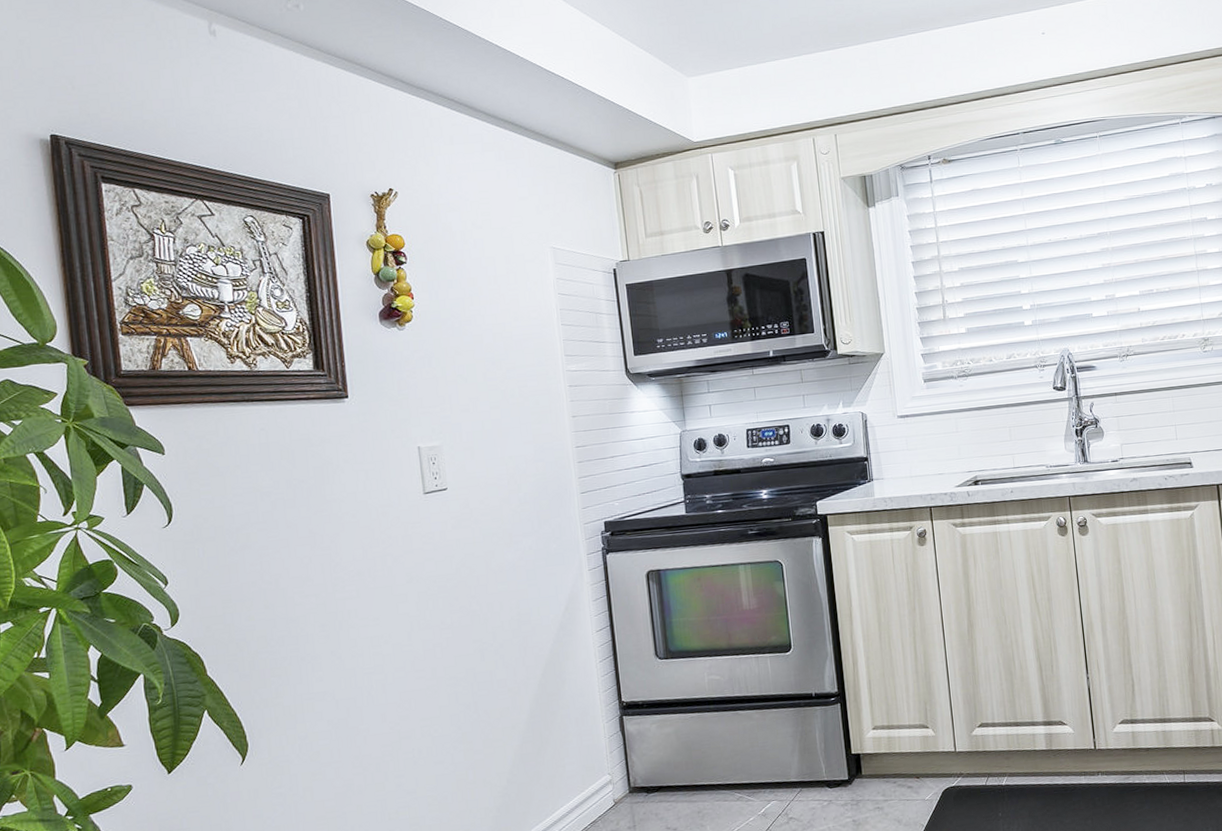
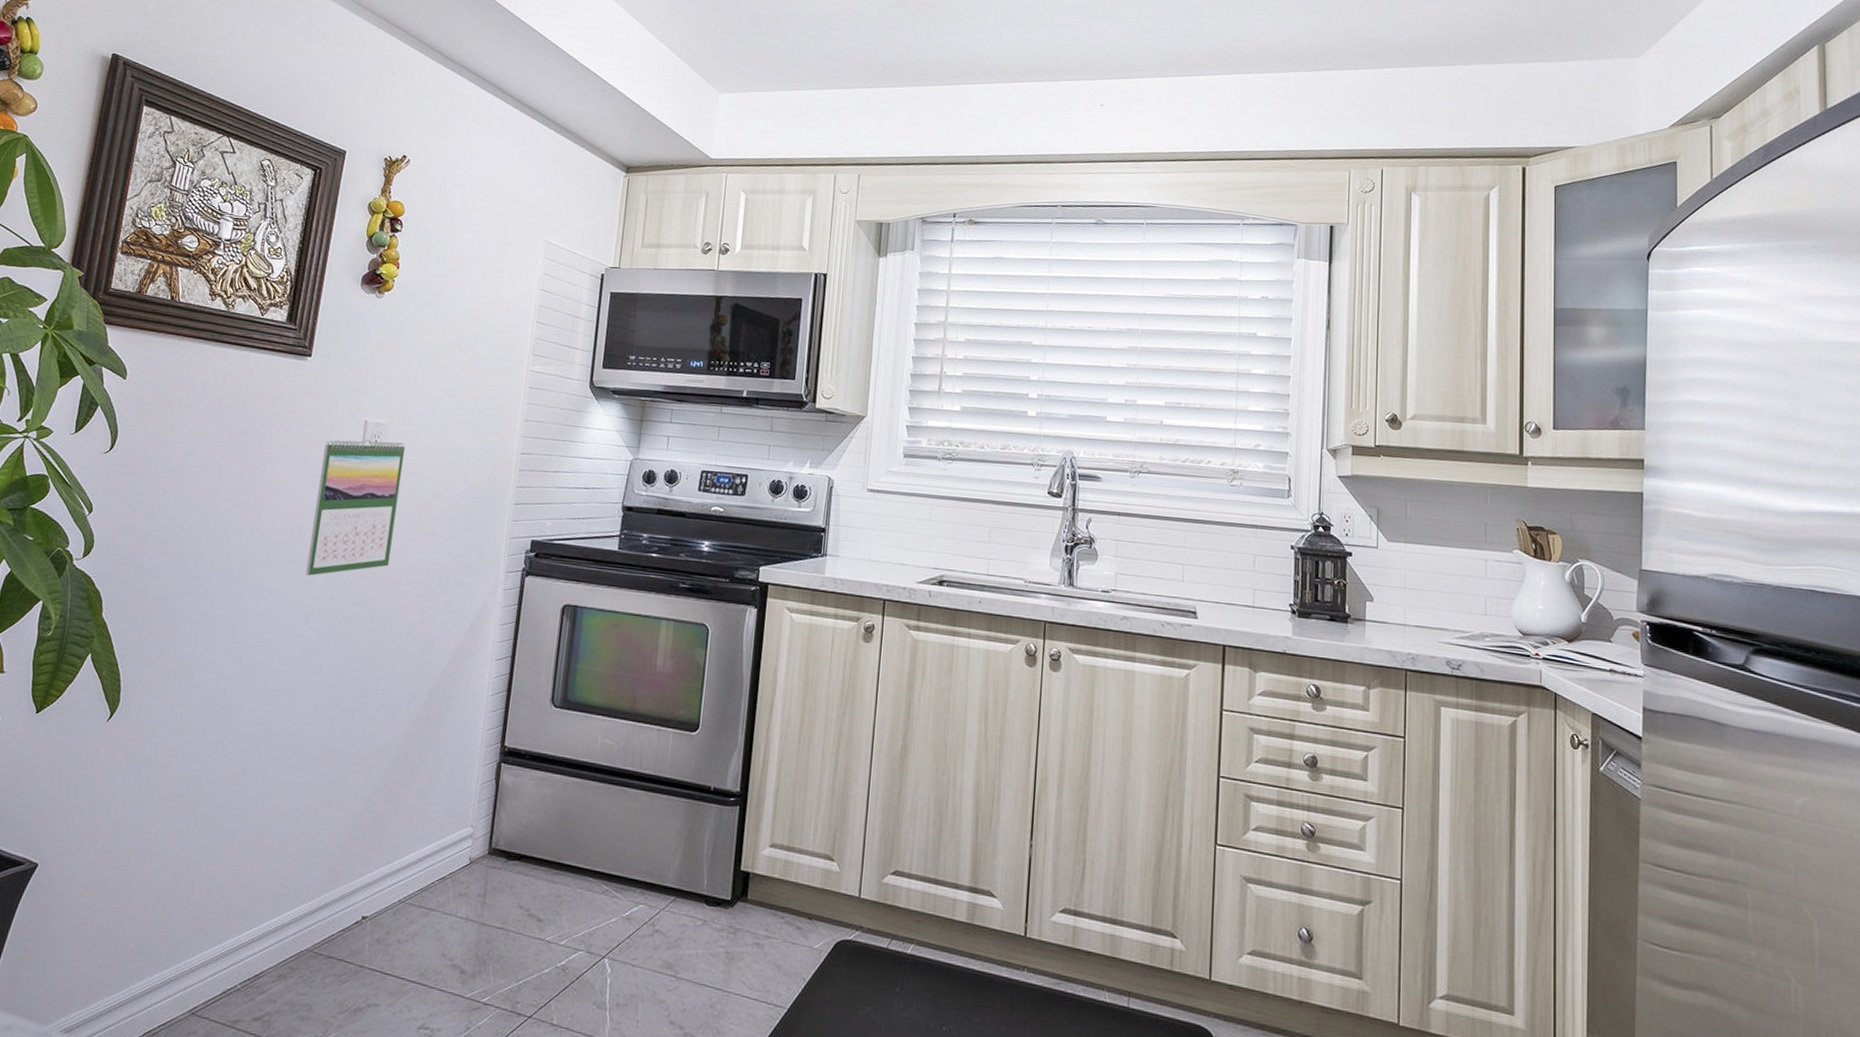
calendar: none [384,460,475,597] -> present [305,438,406,576]

